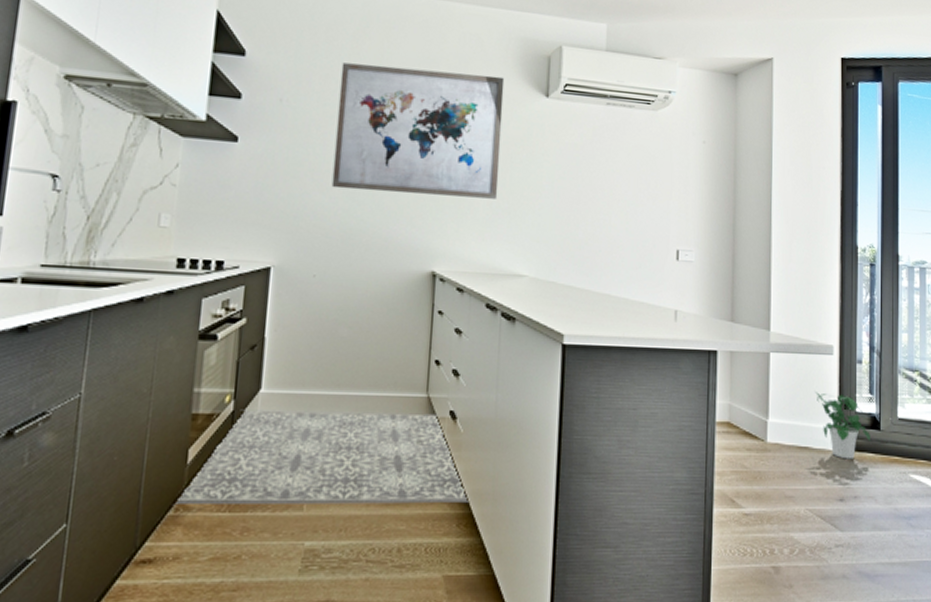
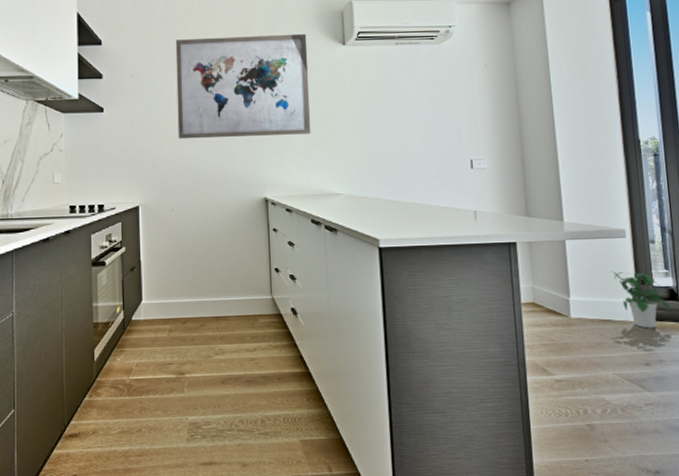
rug: present [176,409,468,504] -> none [89,311,314,392]

